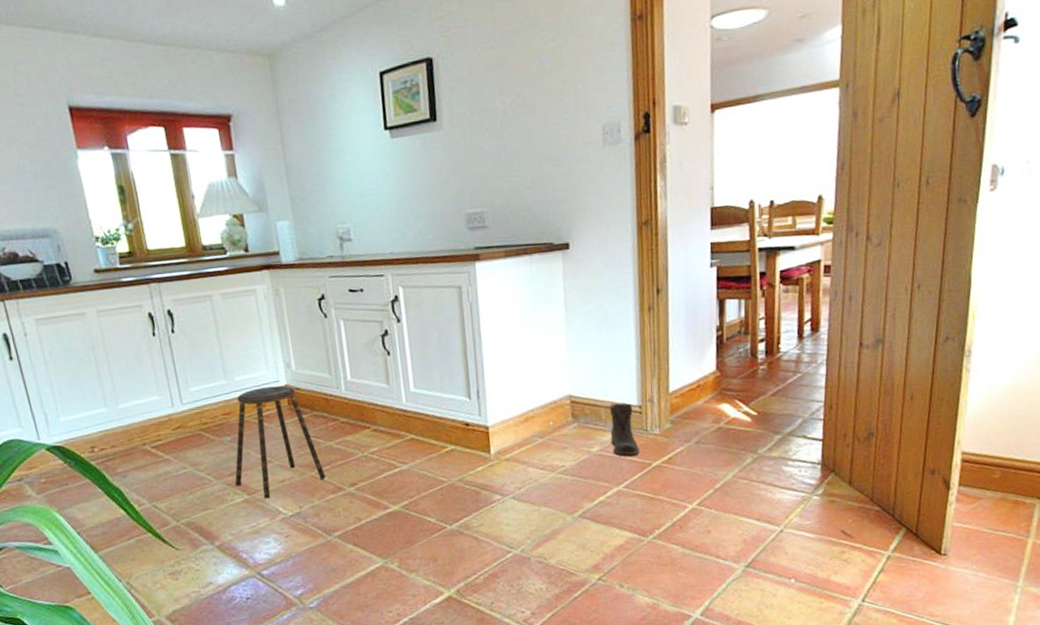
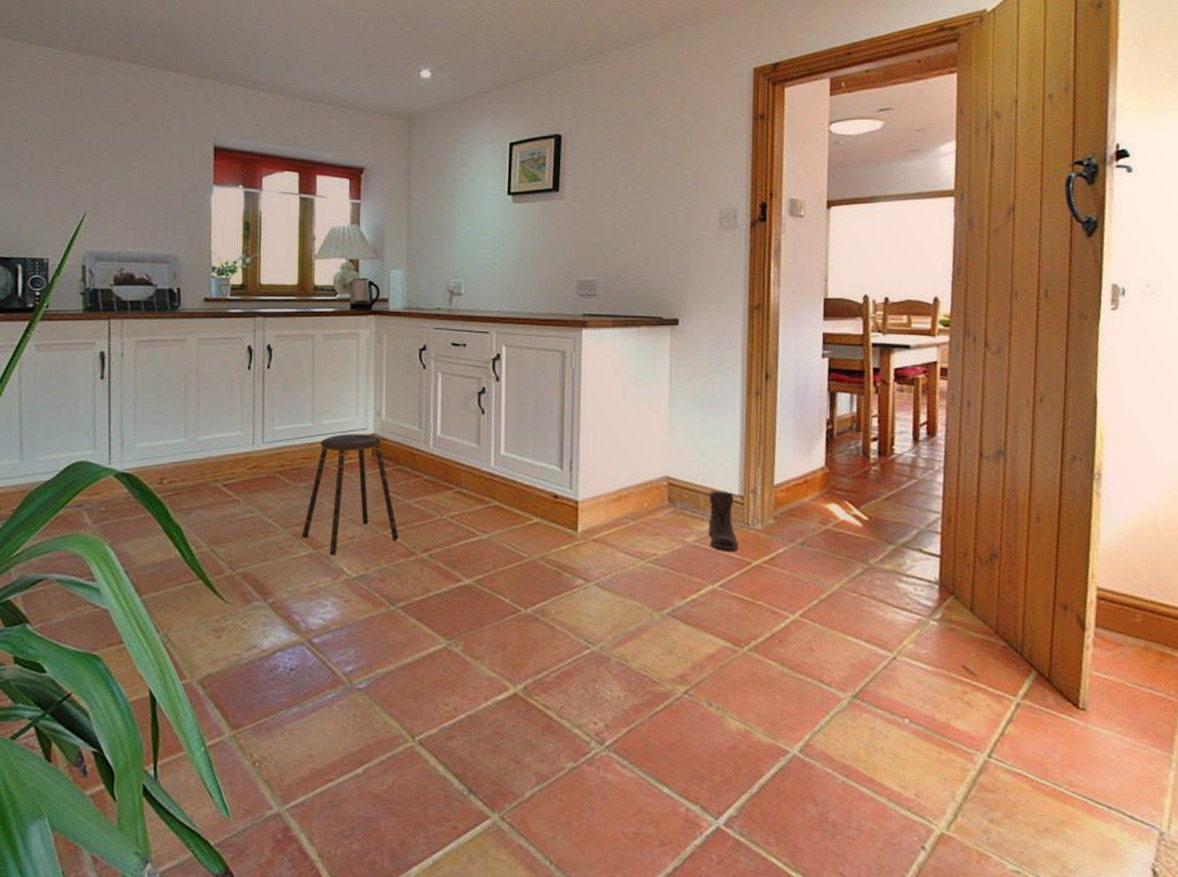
kettle: none [237,232,271,268] -> present [349,278,381,311]

